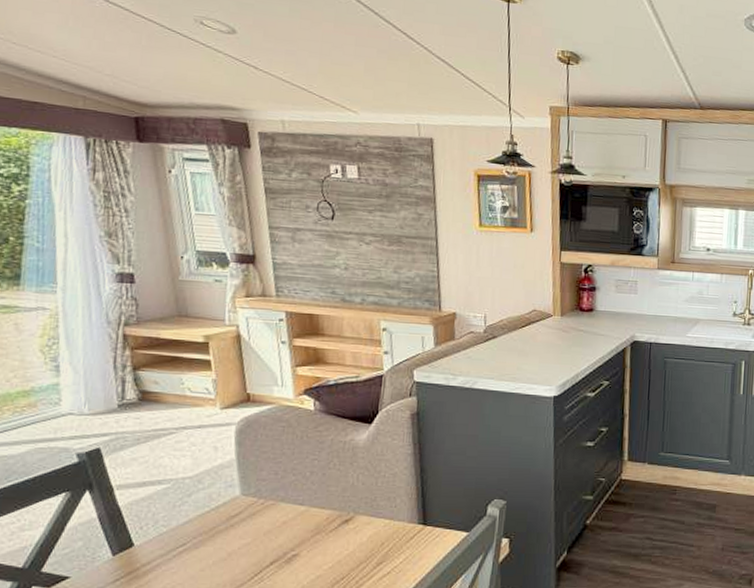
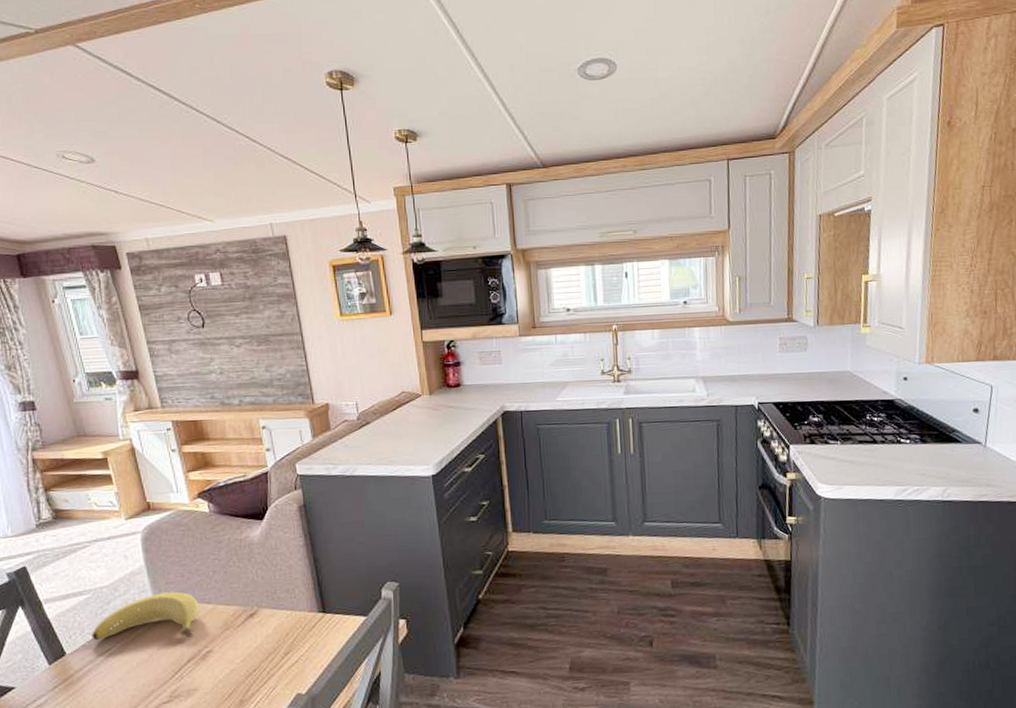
banana: none [166,489,291,539] -> present [92,592,200,641]

